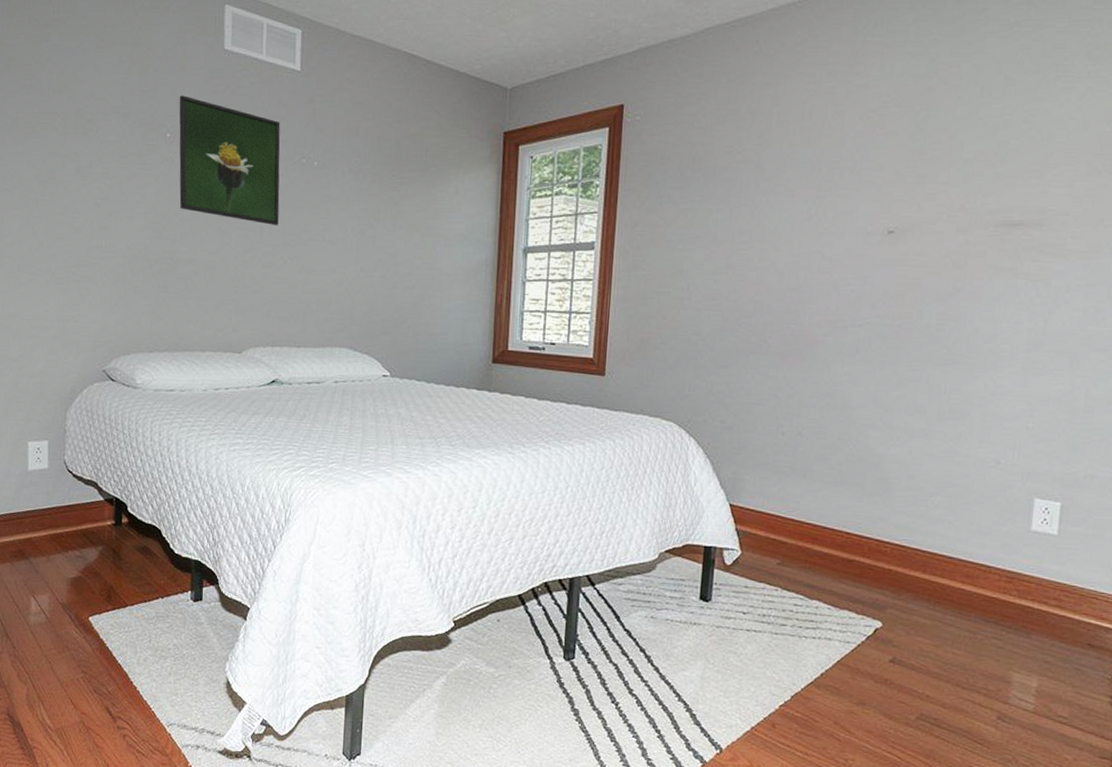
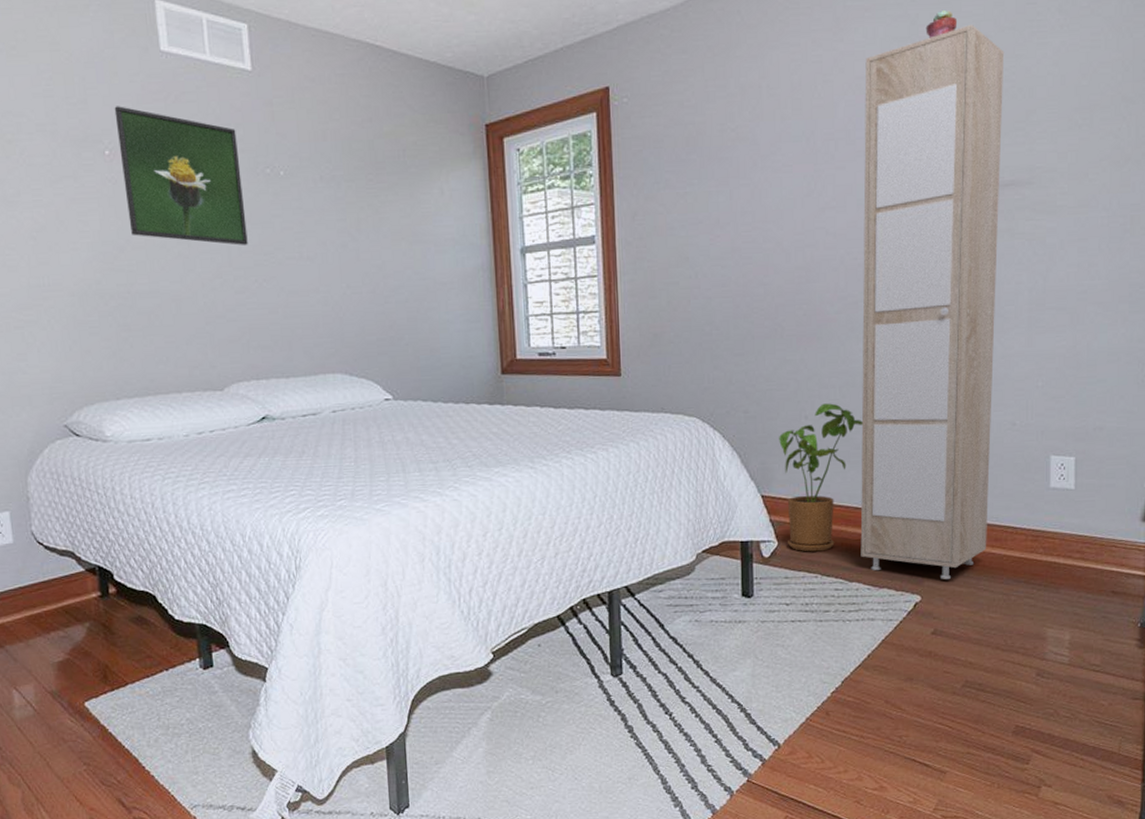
house plant: none [750,422,840,566] -> present [779,403,863,552]
cabinet: none [824,65,1026,609] -> present [860,24,1005,579]
potted succulent: none [945,49,979,77] -> present [925,9,958,38]

